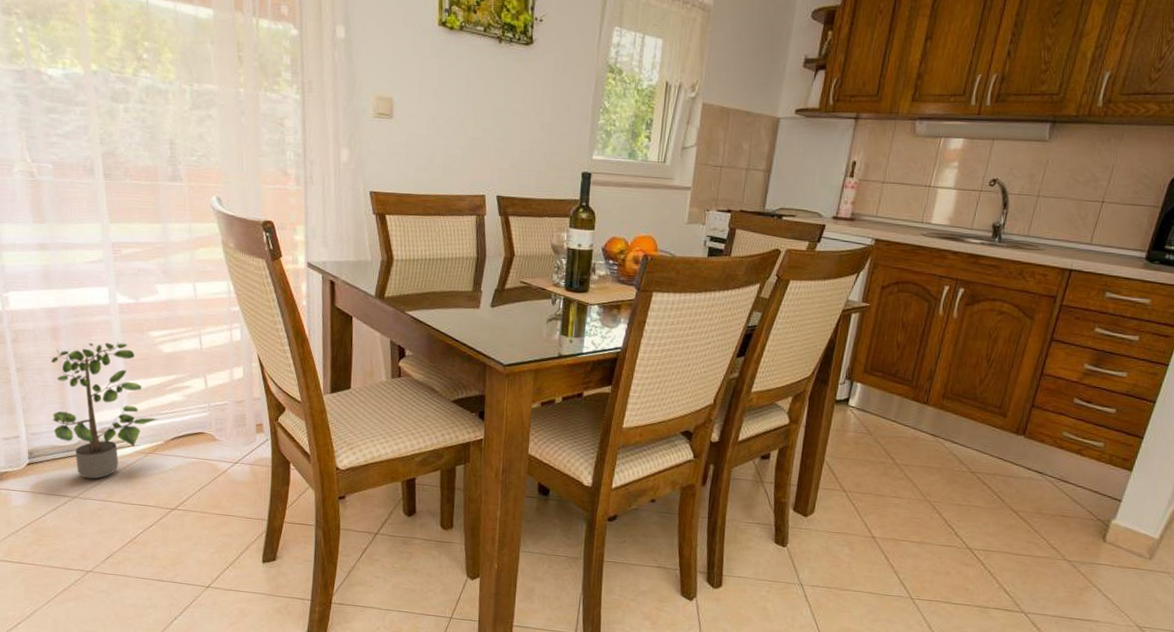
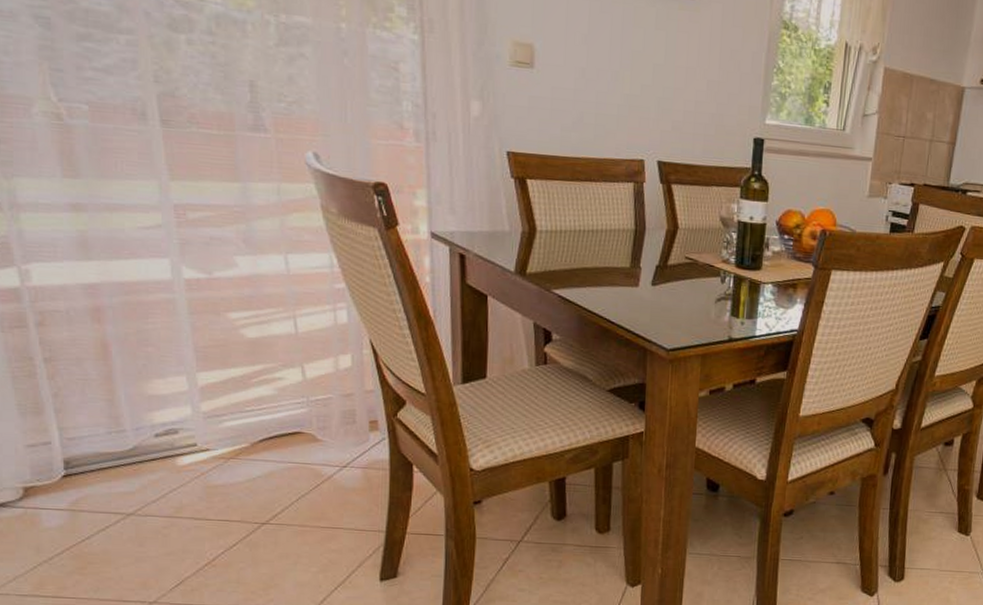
potted plant: present [50,340,159,479] -> none [91,324,242,492]

